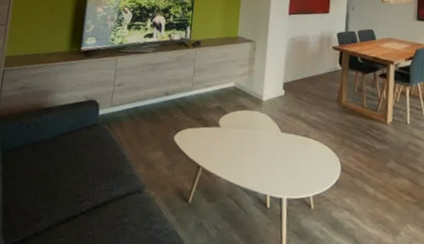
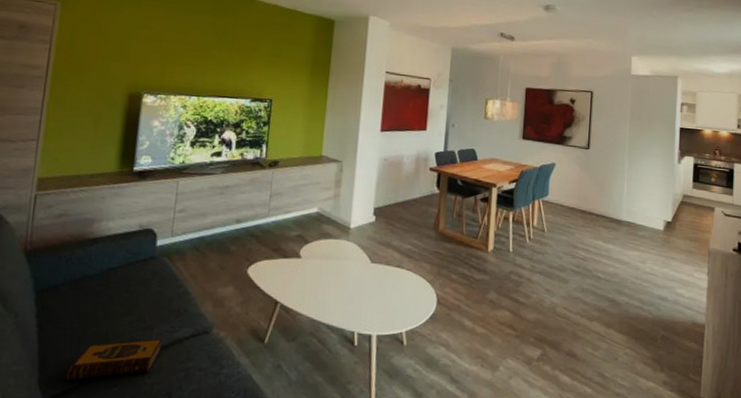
hardback book: none [24,196,103,231] -> present [66,339,163,381]

